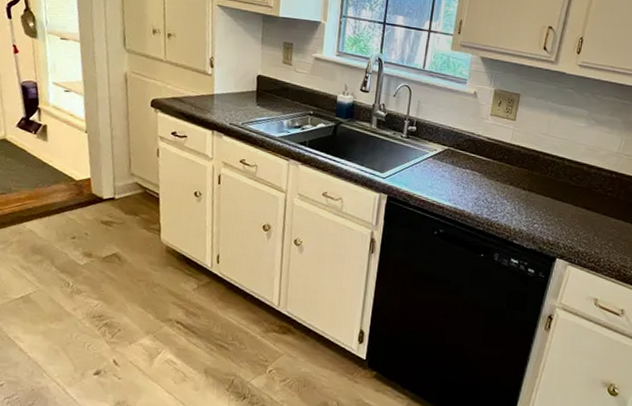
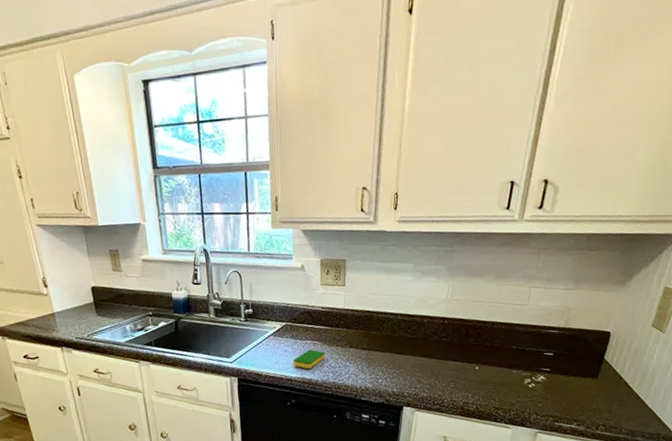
dish sponge: none [447,179,484,200] -> present [293,350,326,369]

